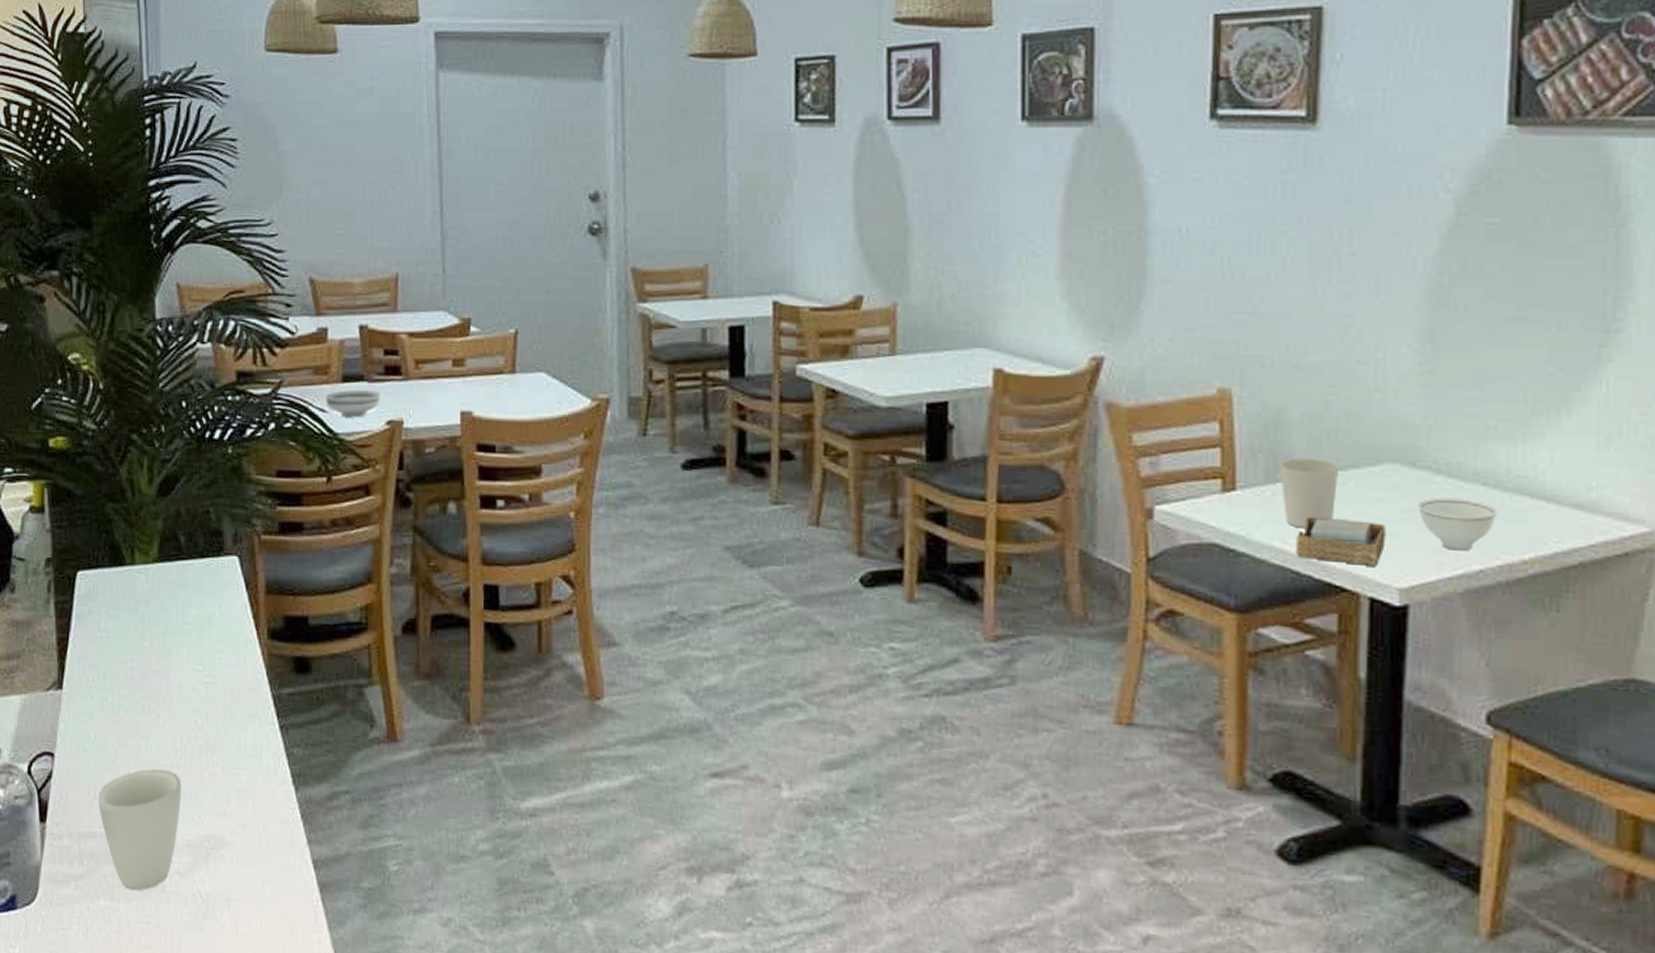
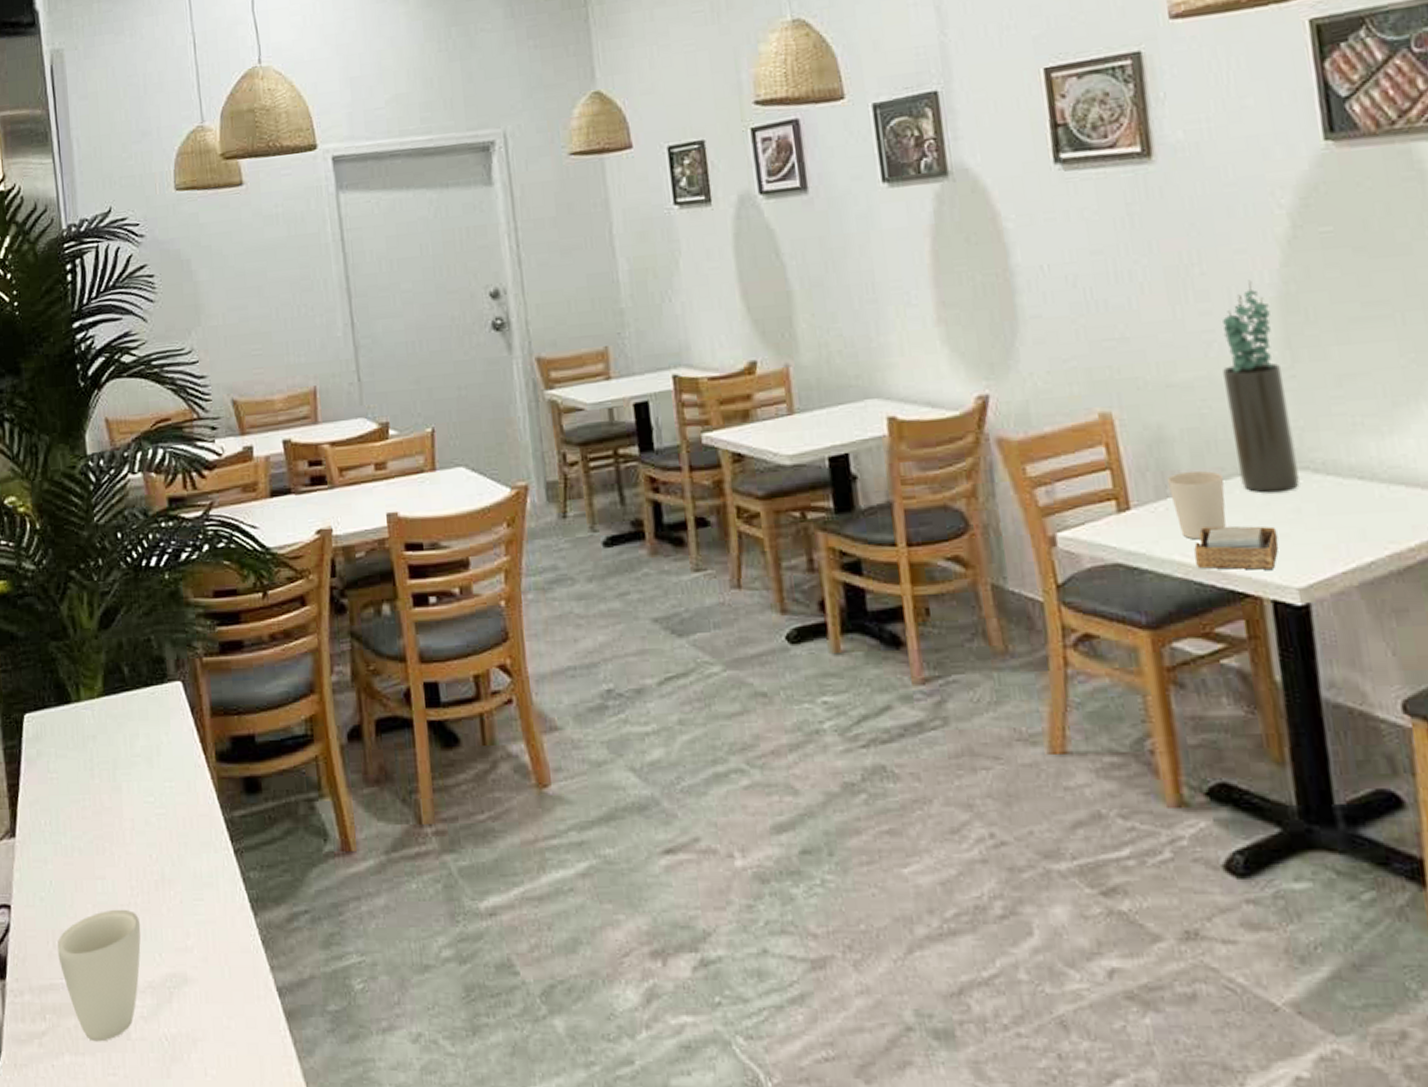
bowl: present [325,390,381,416] -> none [255,502,309,530]
vase: none [1355,265,1421,488] -> present [1223,280,1299,492]
bowl: present [1418,497,1498,551] -> none [1303,494,1379,545]

